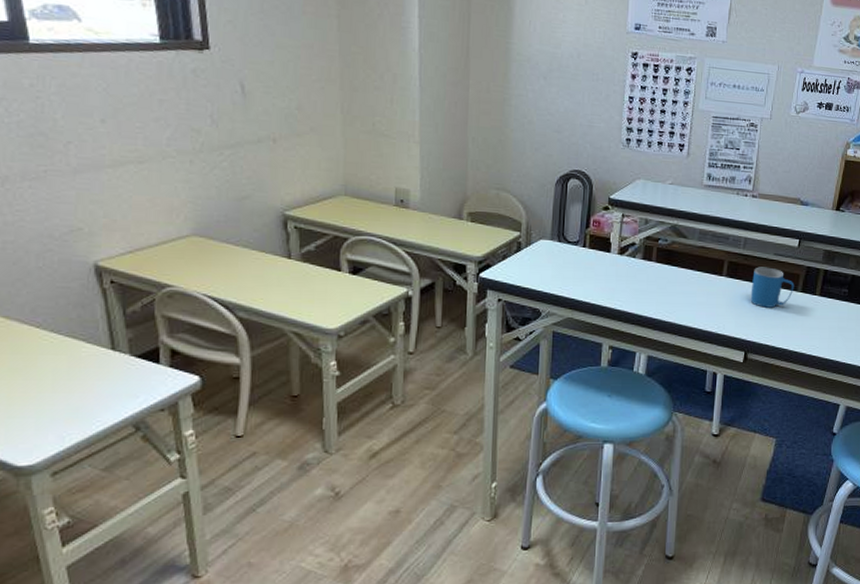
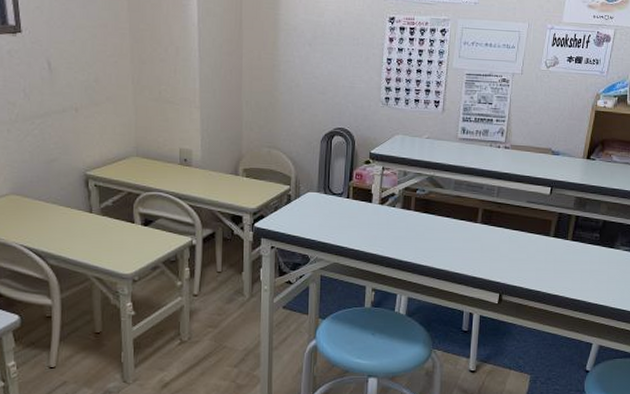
mug: present [750,266,795,308] -> none [504,214,547,252]

